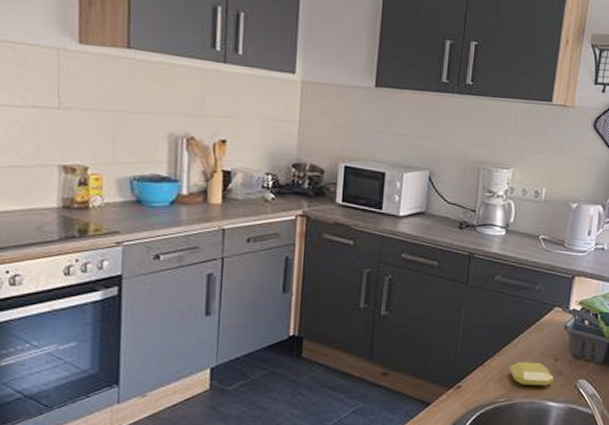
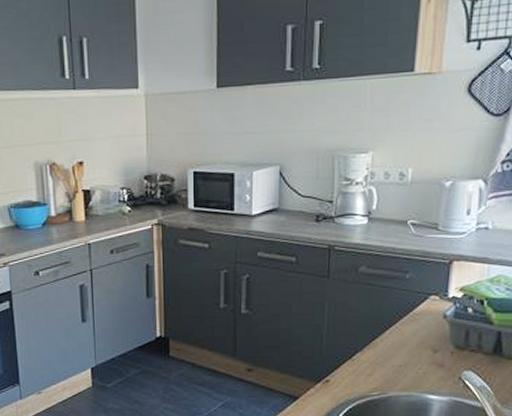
soap bar: present [509,362,553,387] -> none [381,354,433,379]

